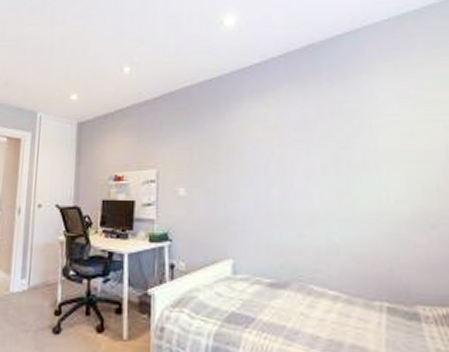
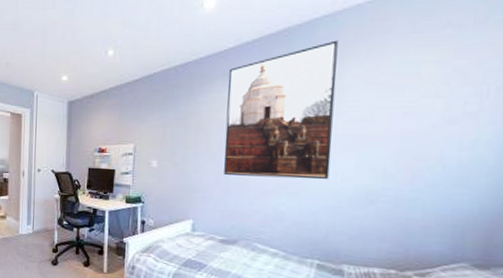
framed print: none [256,56,381,203] -> present [224,40,338,180]

